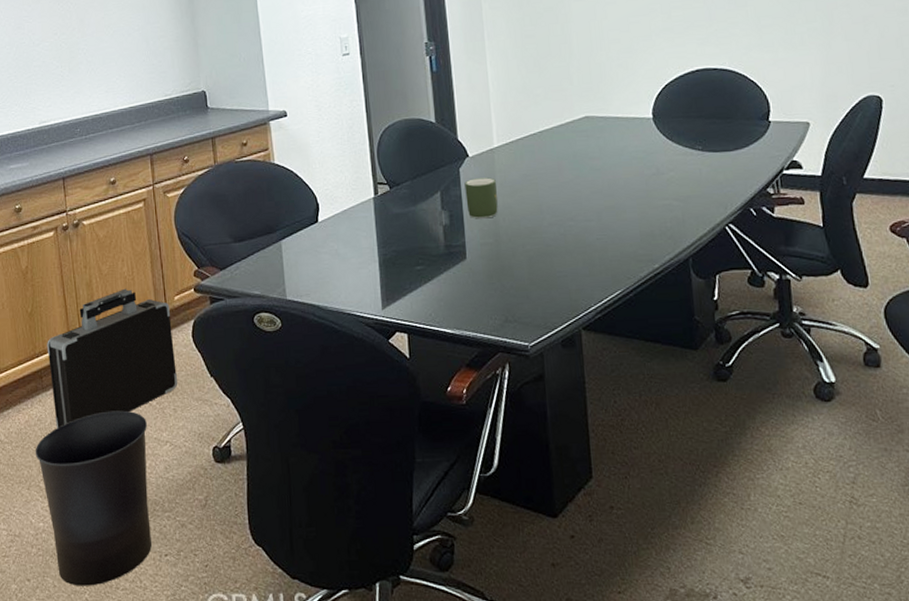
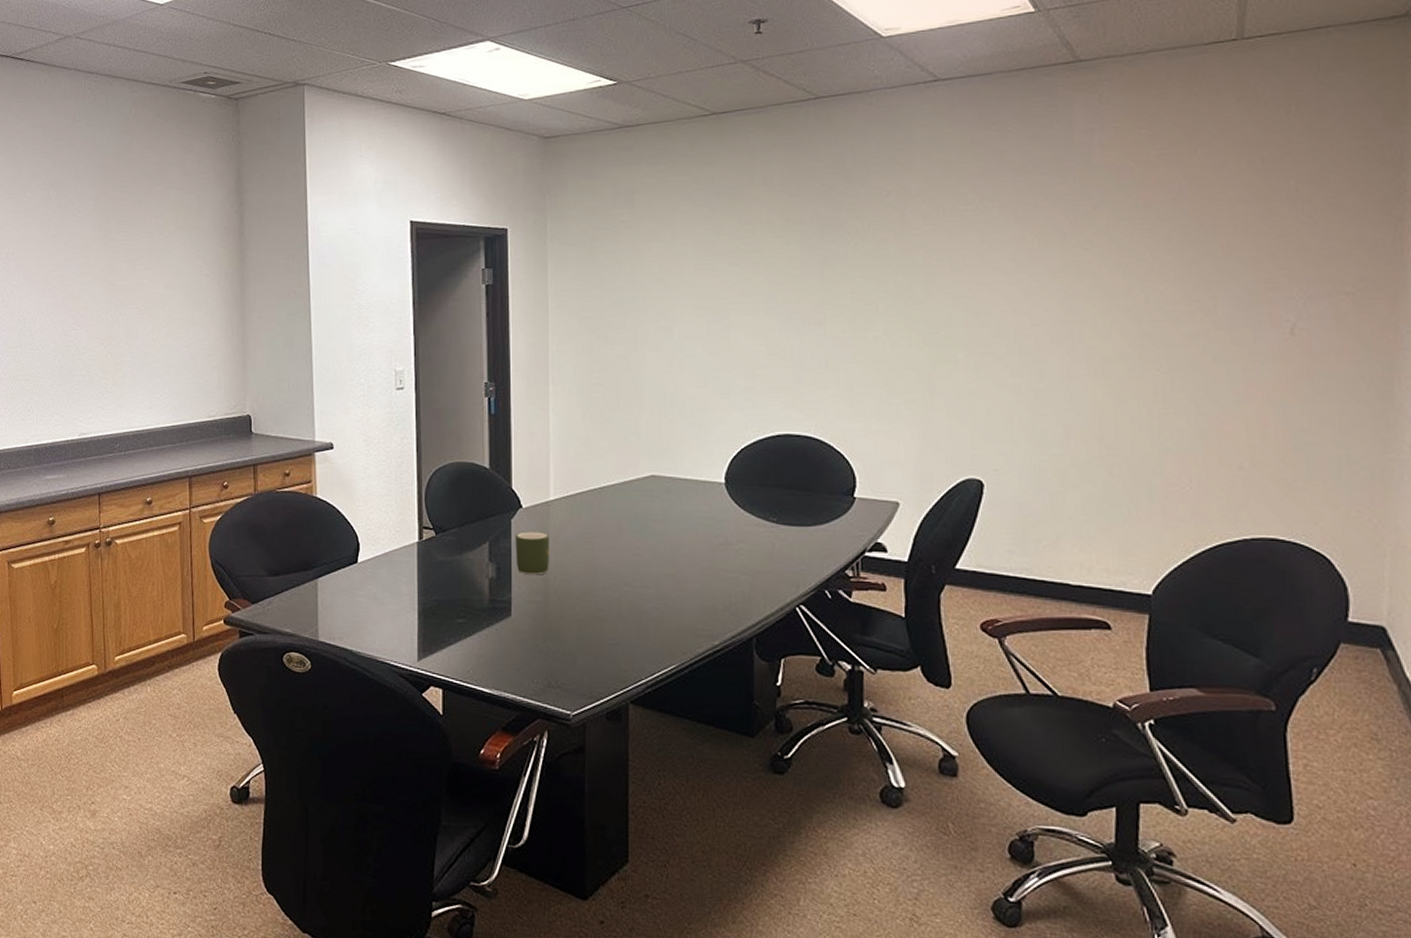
waste bin: present [35,410,152,586] -> none [50,738,165,916]
briefcase: present [47,288,178,428] -> none [70,613,201,751]

